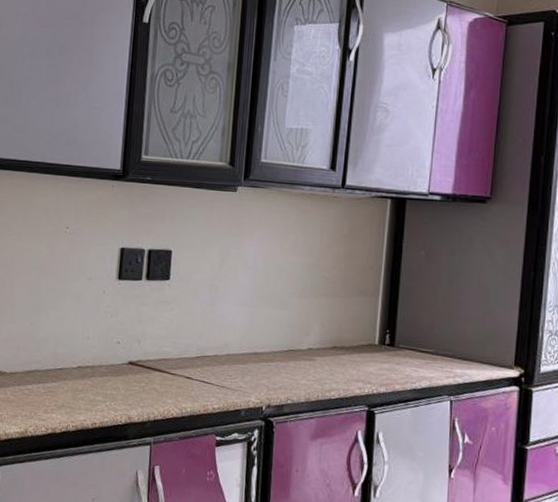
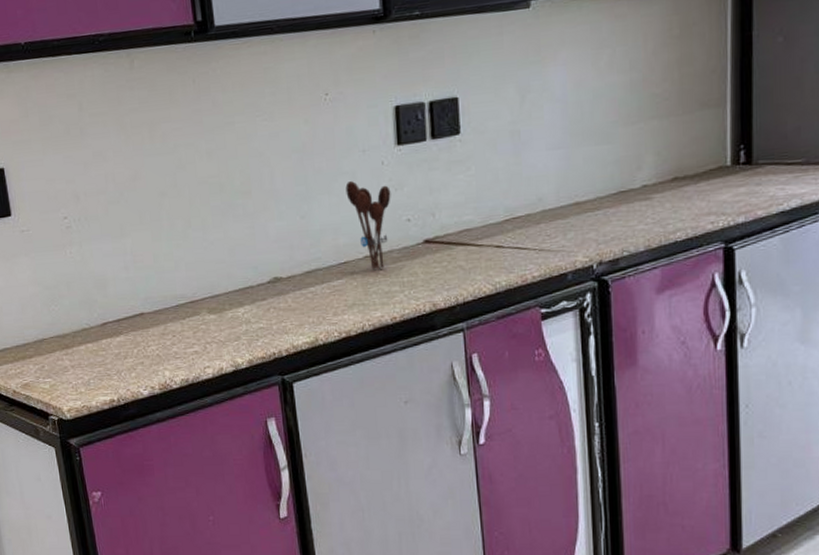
utensil holder: none [70,302,107,380] -> present [345,181,391,270]

